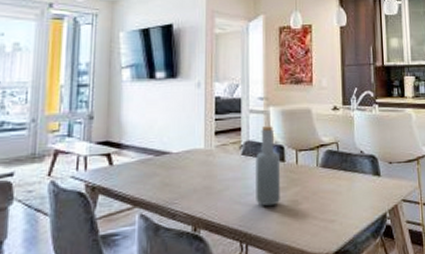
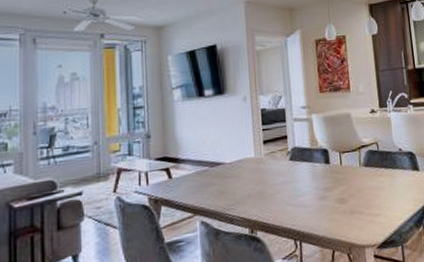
bottle: present [255,126,280,207] -> none [302,132,328,206]

